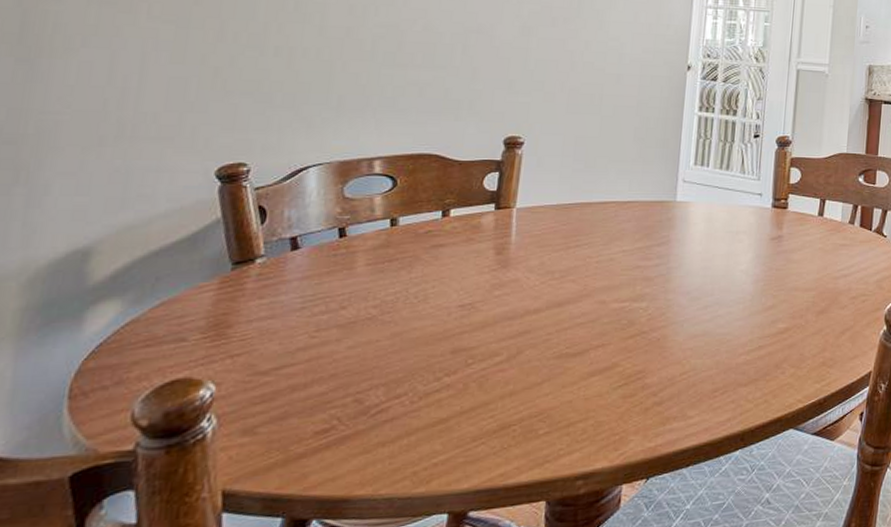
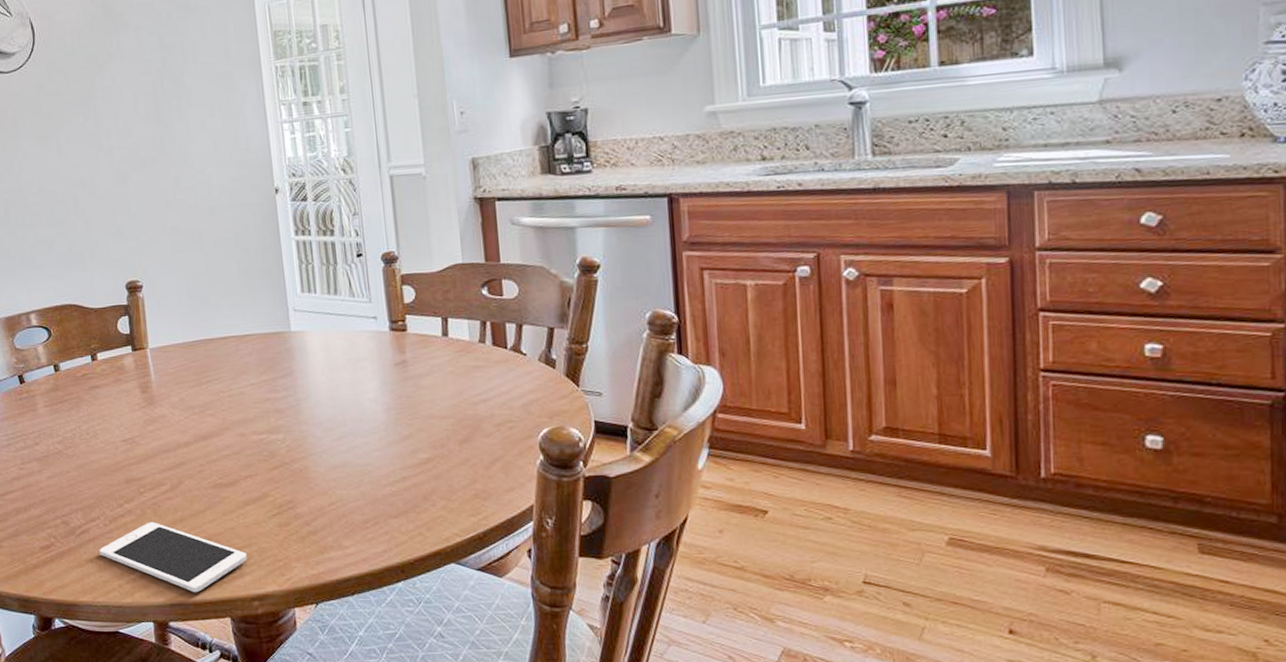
cell phone: none [396,396,580,476] -> present [99,521,247,593]

